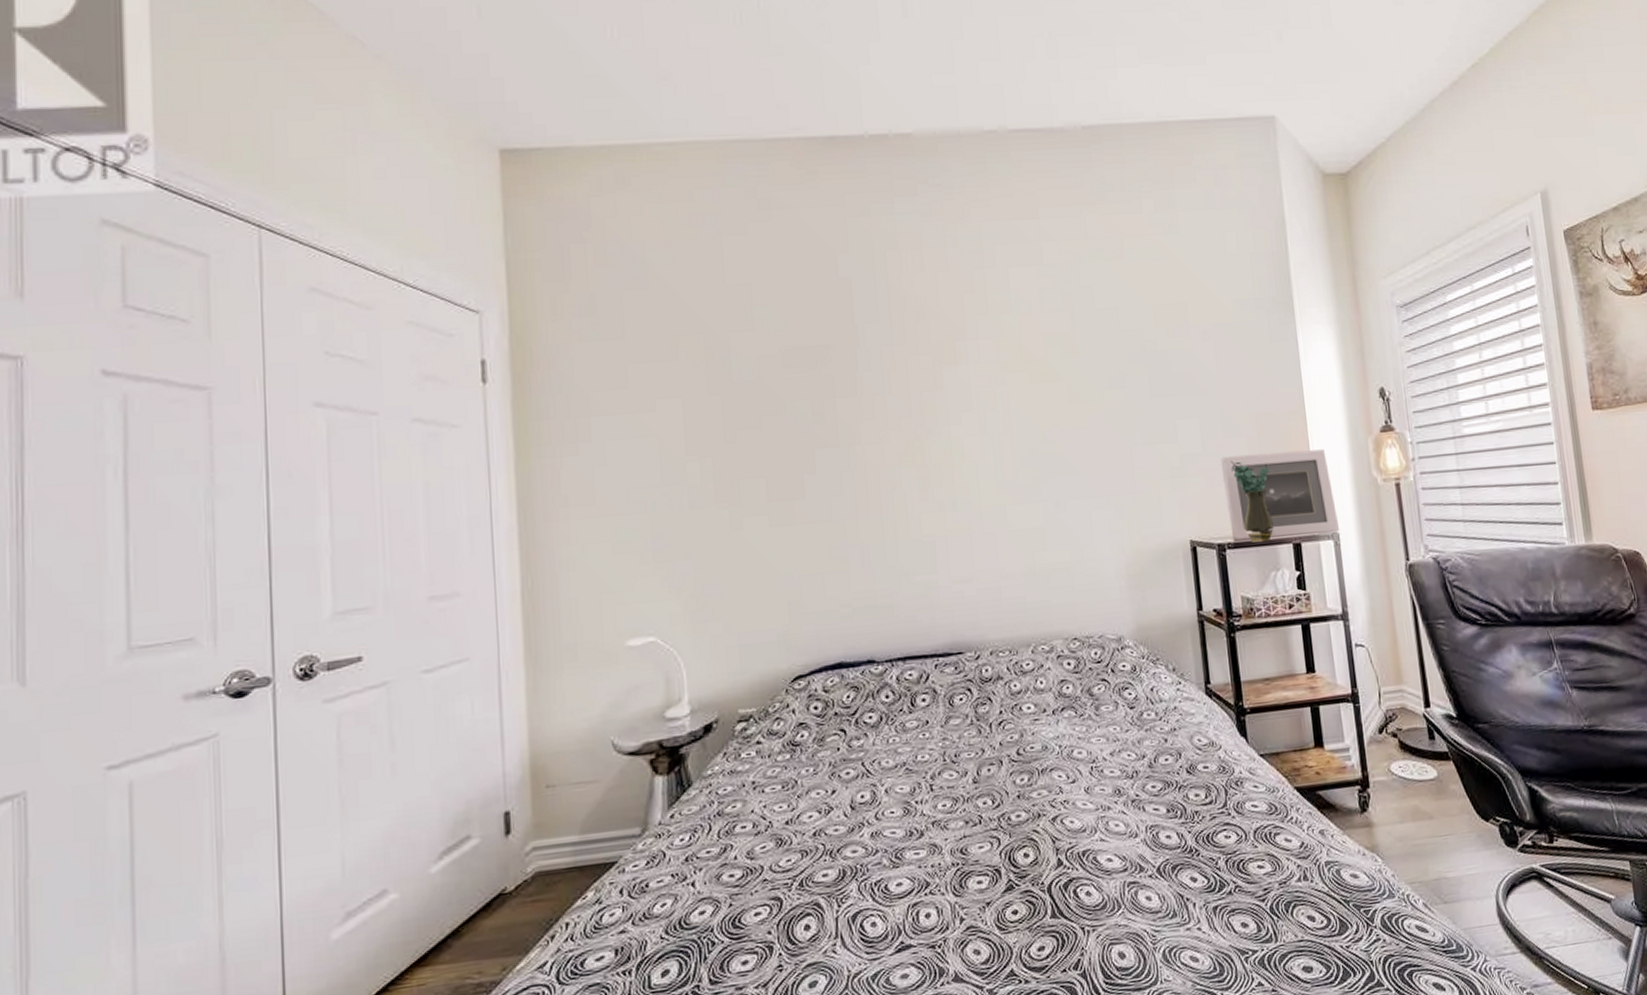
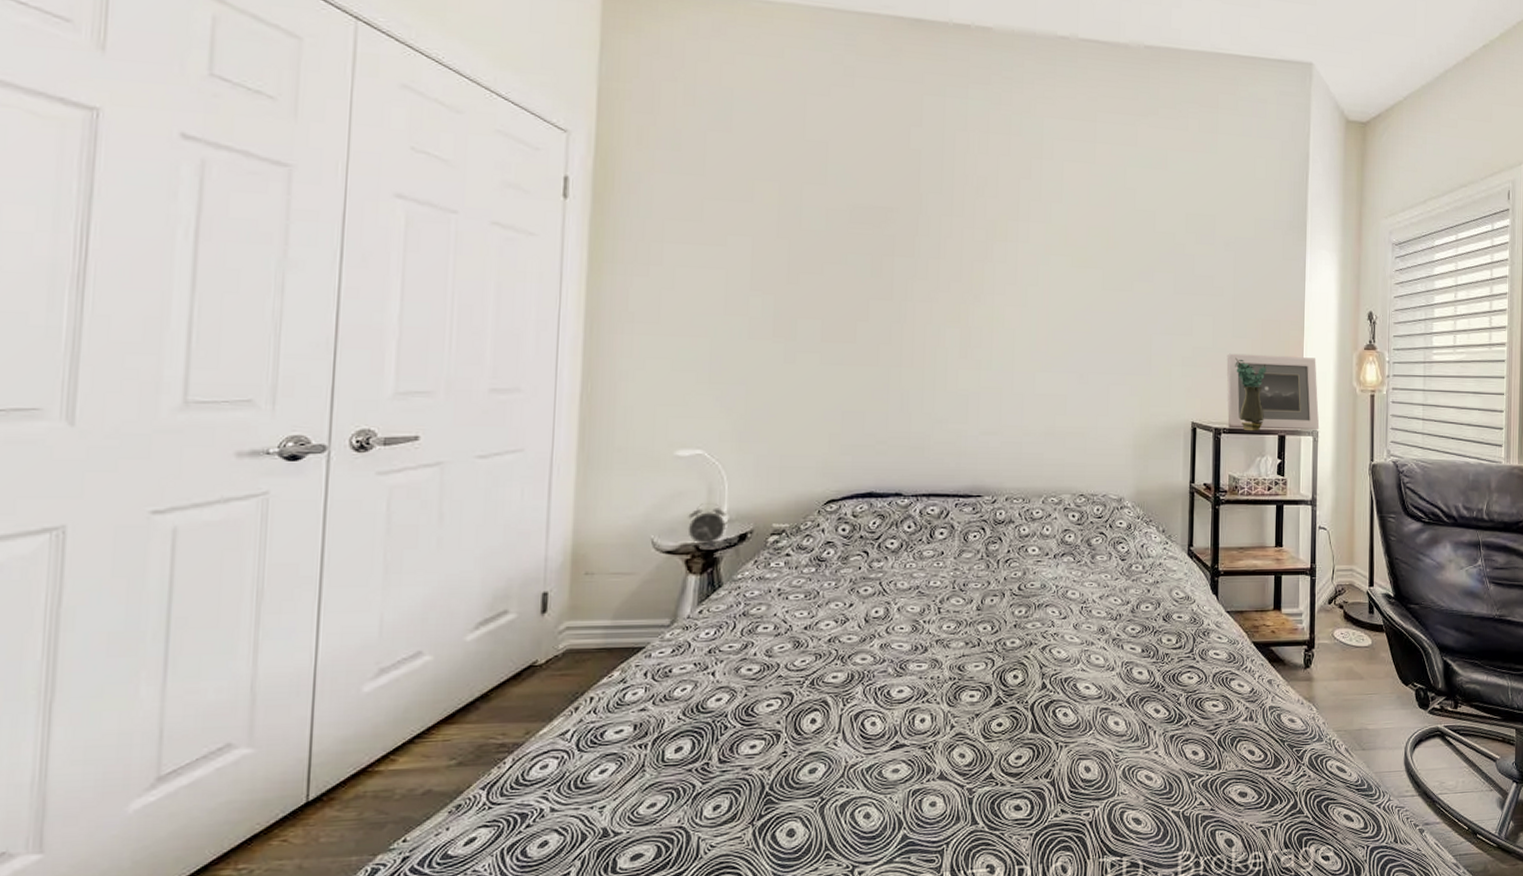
alarm clock: none [647,693,689,744] -> present [688,502,726,546]

